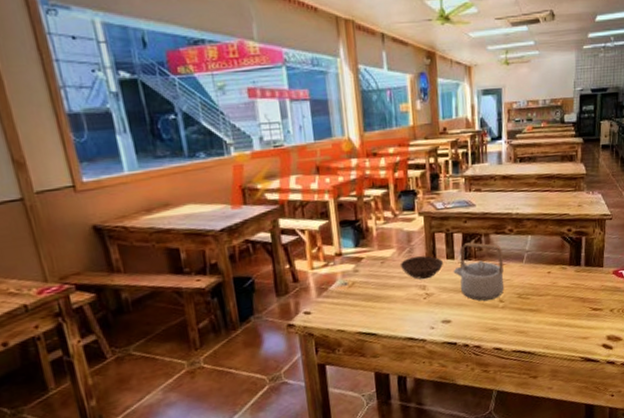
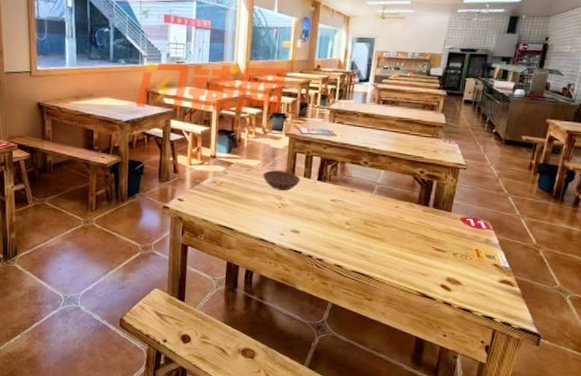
teapot: present [453,242,505,301] -> none [308,167,355,220]

